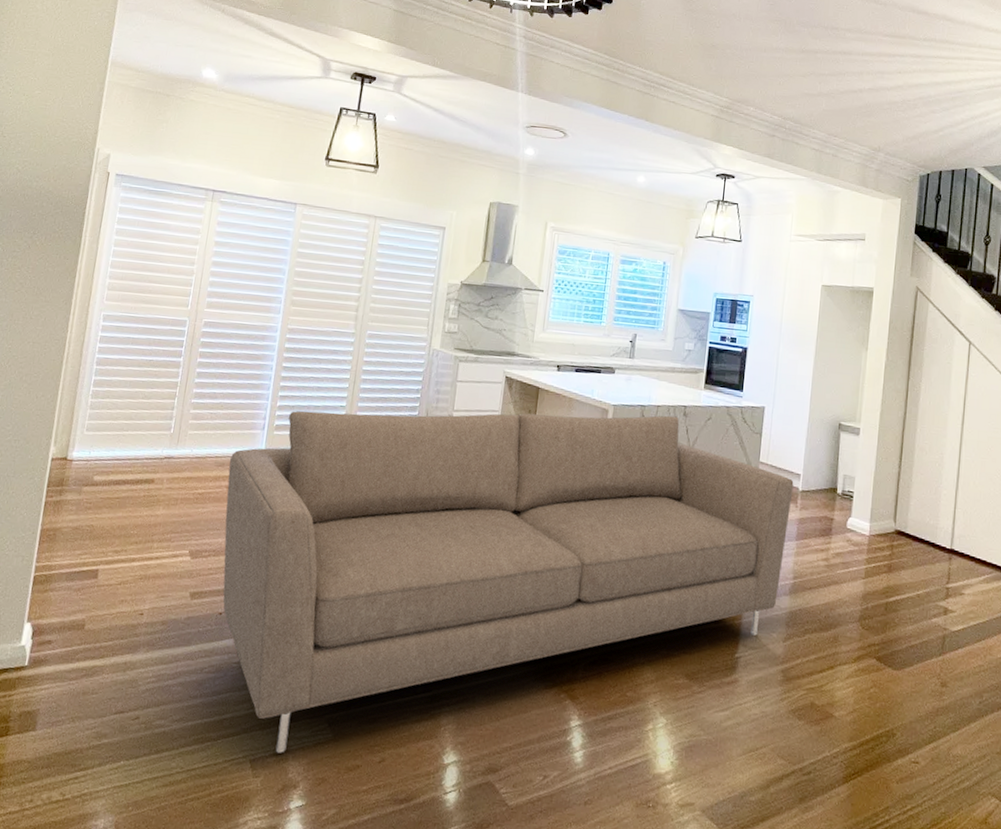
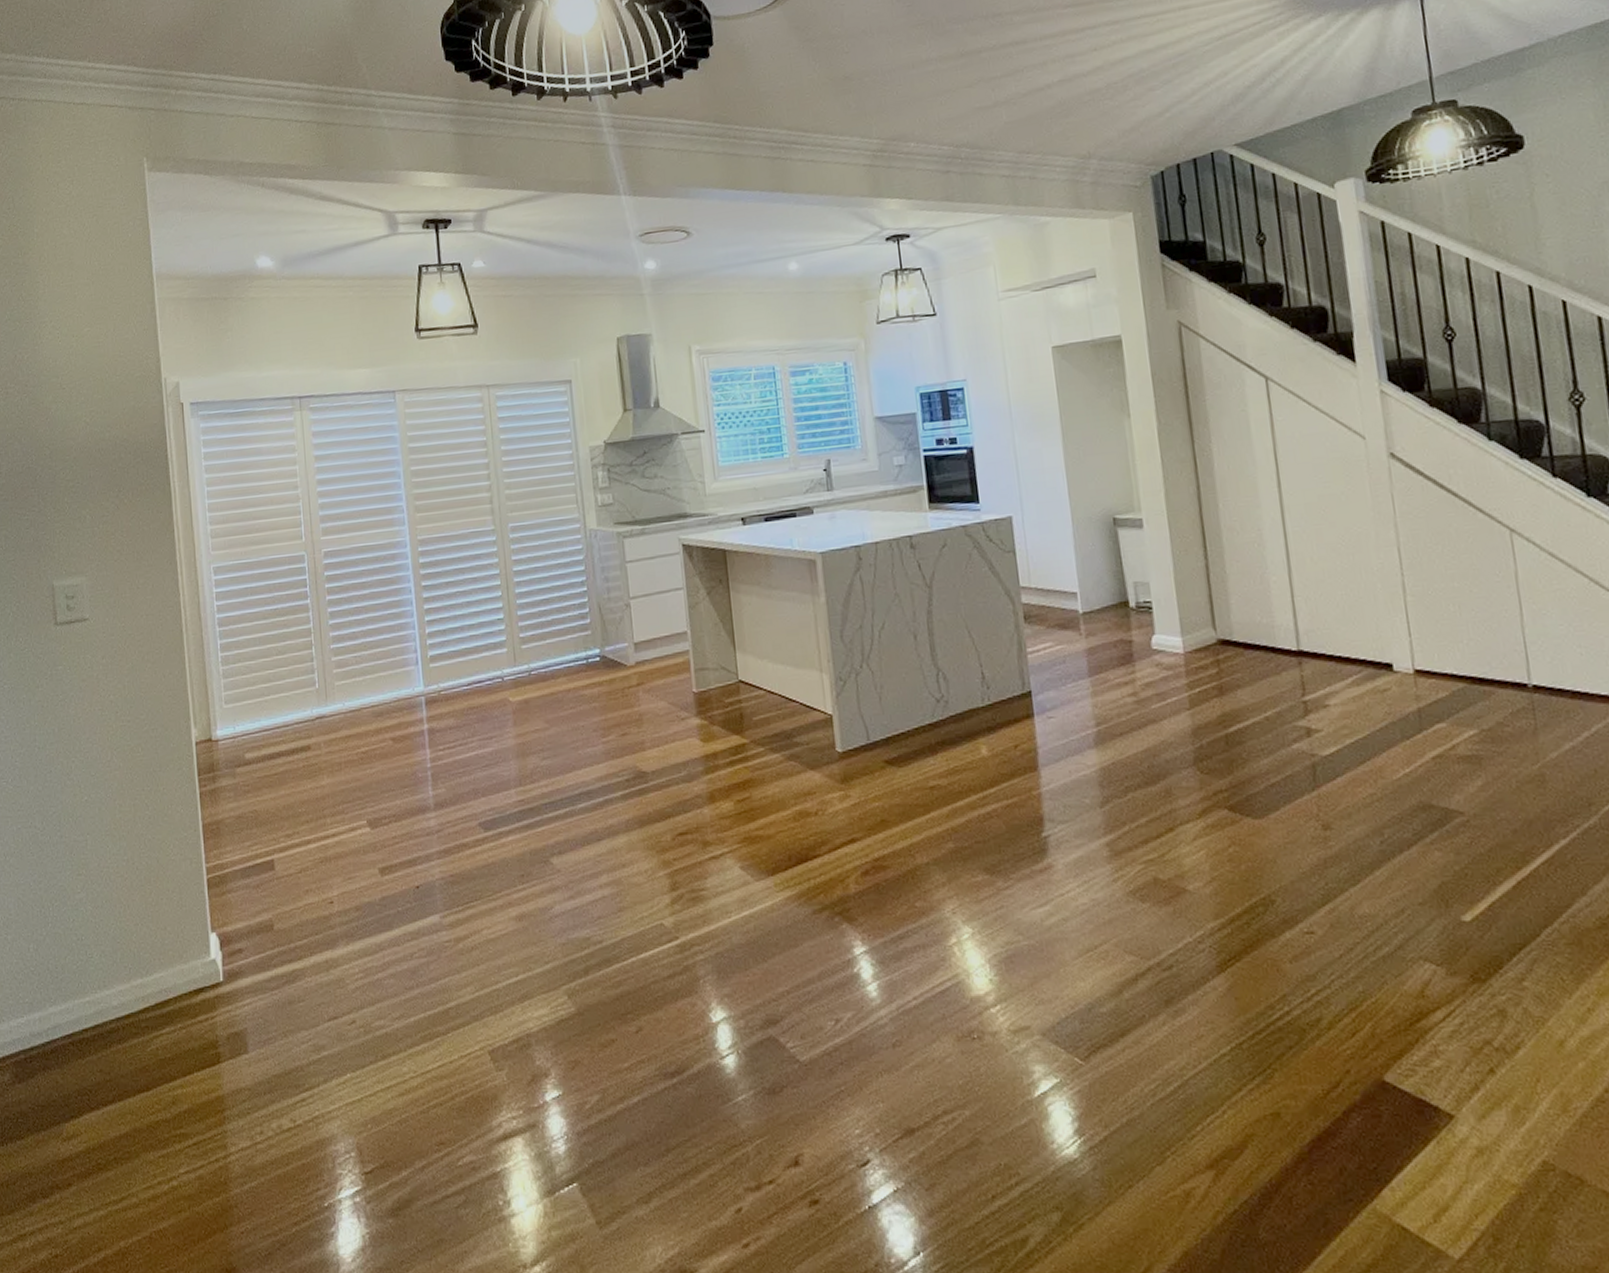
sofa: present [222,410,794,753] -> none [388,551,1081,1039]

